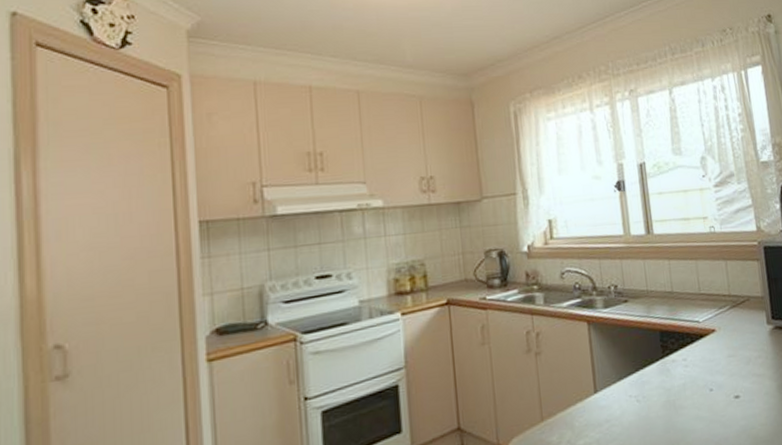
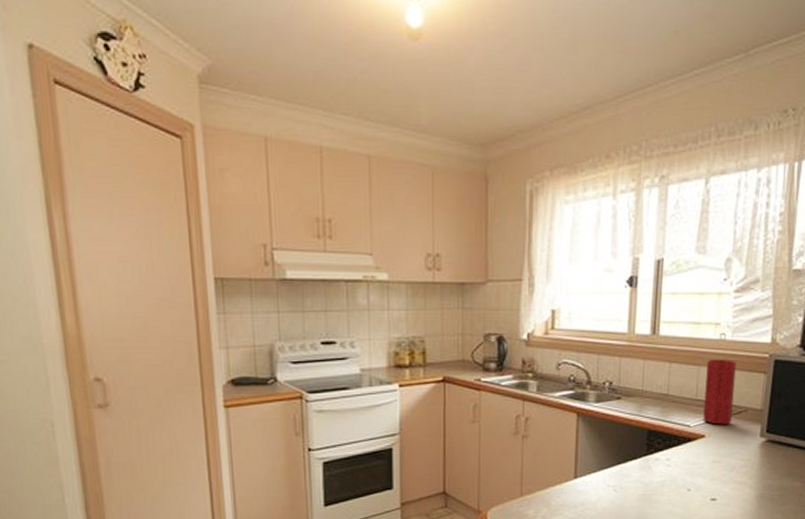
vase: none [703,251,737,317] -> present [703,360,737,425]

